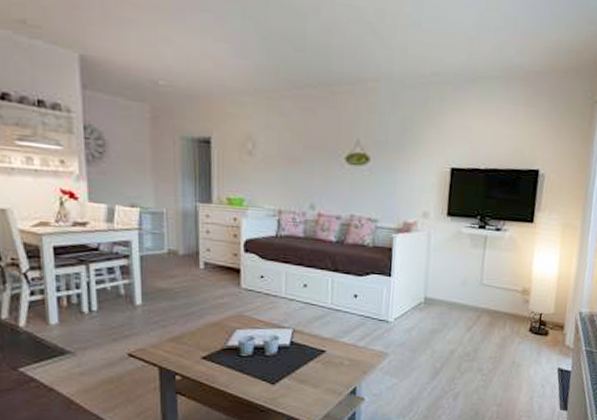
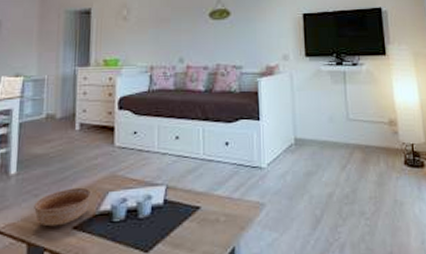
bowl: none [163,322,219,355] -> present [34,187,92,227]

